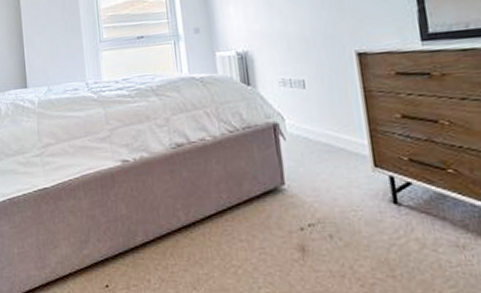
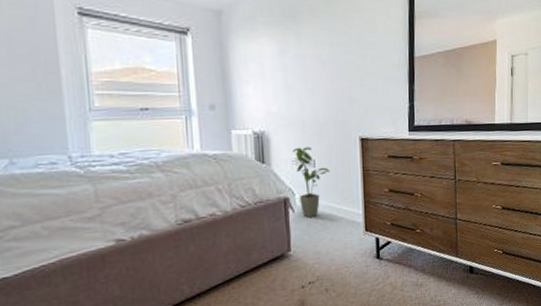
house plant: none [279,65,323,148] -> present [293,147,330,218]

